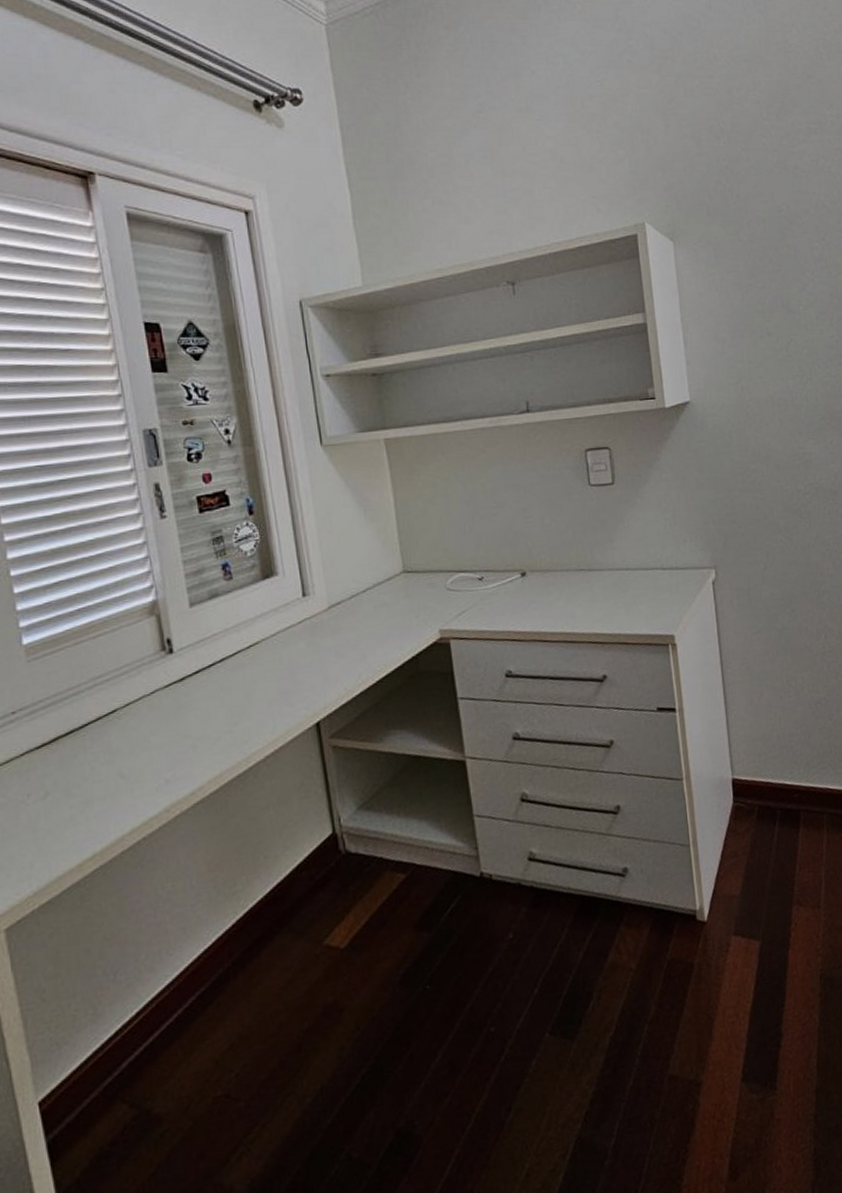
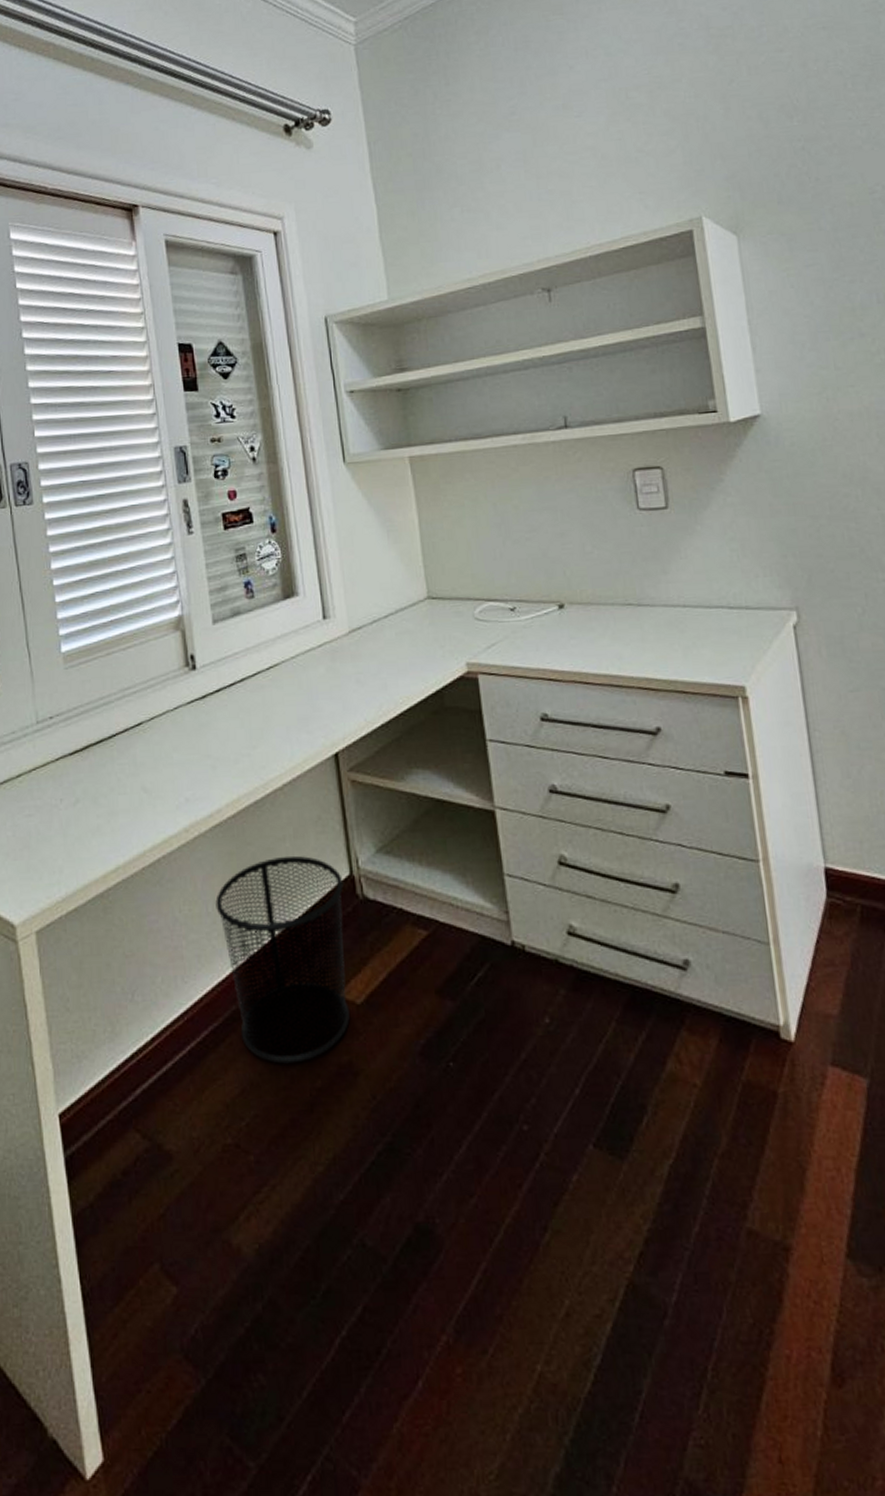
waste bin: none [199,821,334,1015] -> present [215,855,350,1064]

